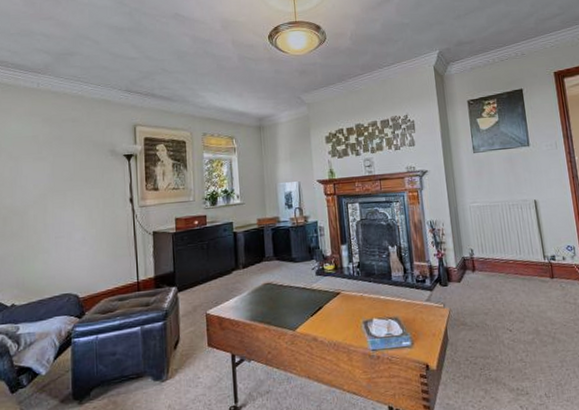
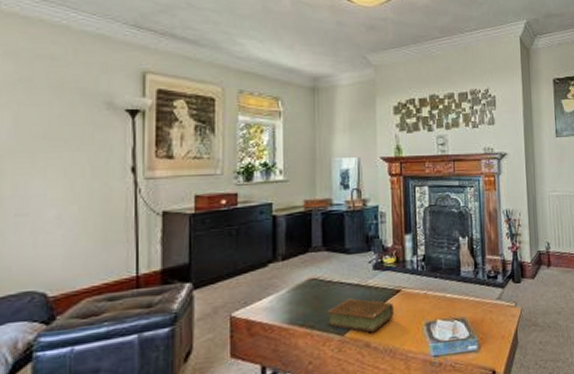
book: none [279,299,336,329] -> present [326,298,394,333]

